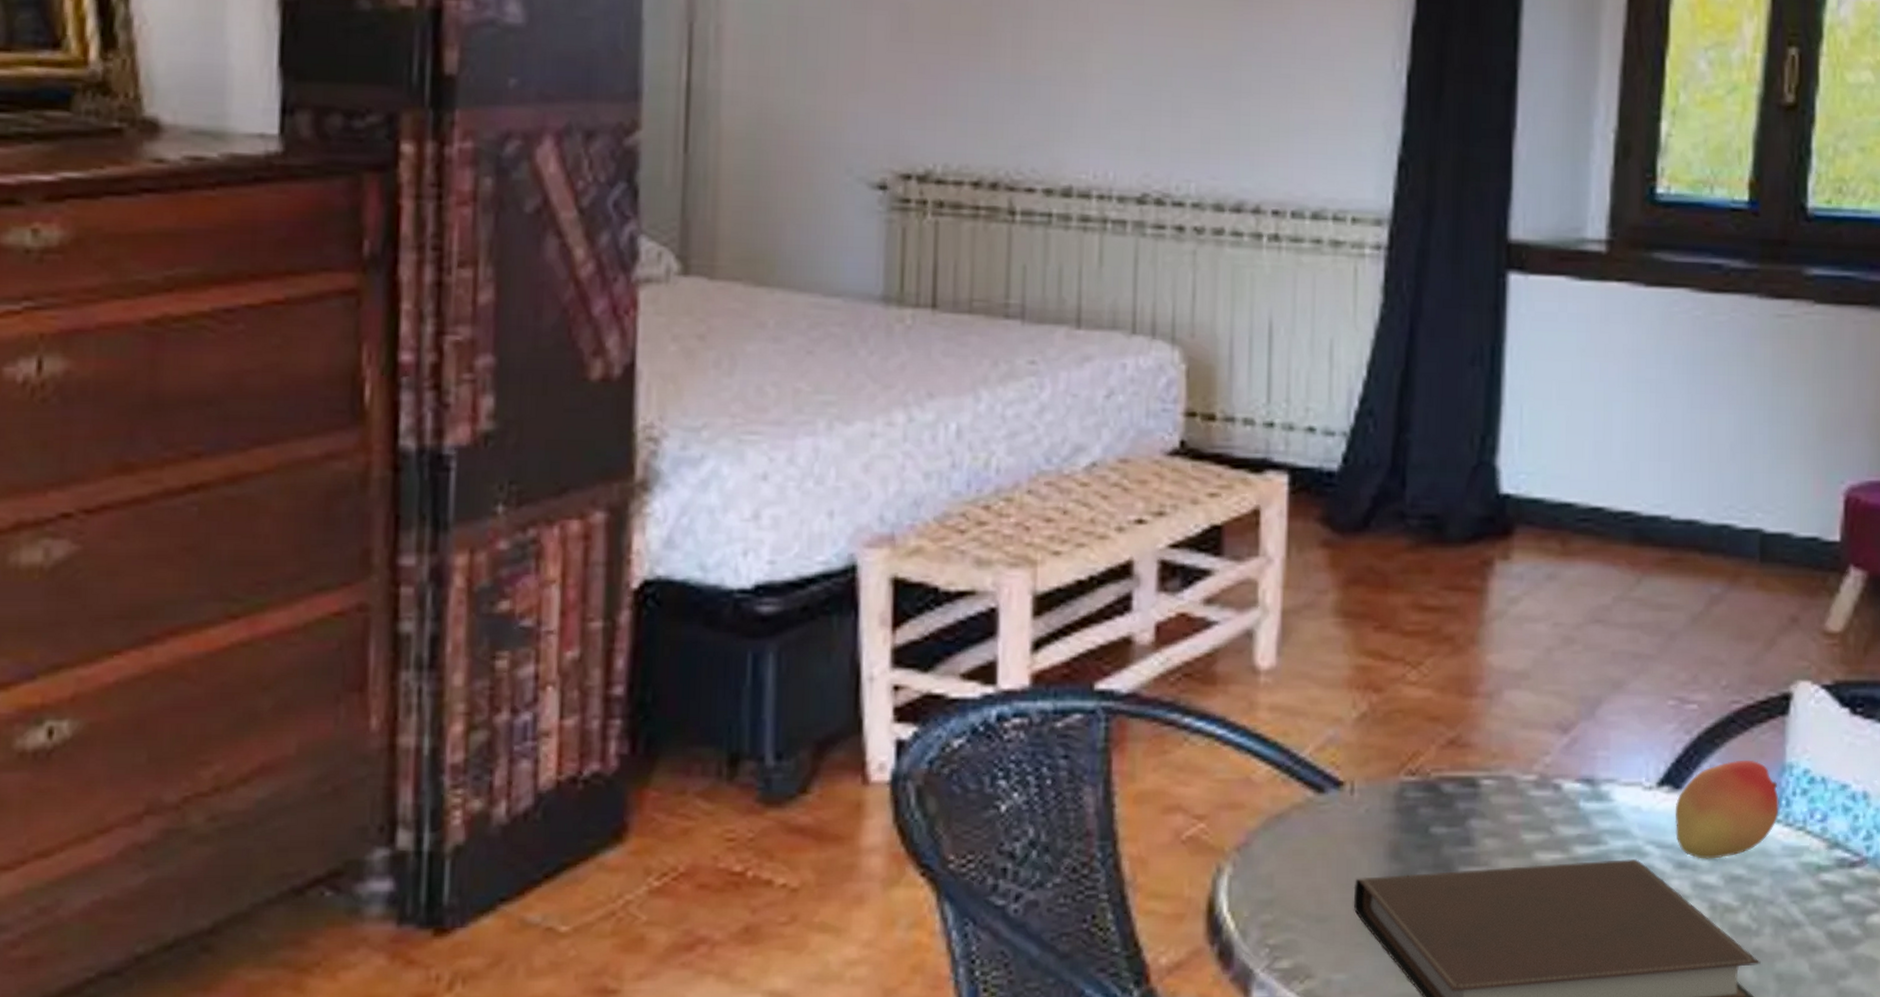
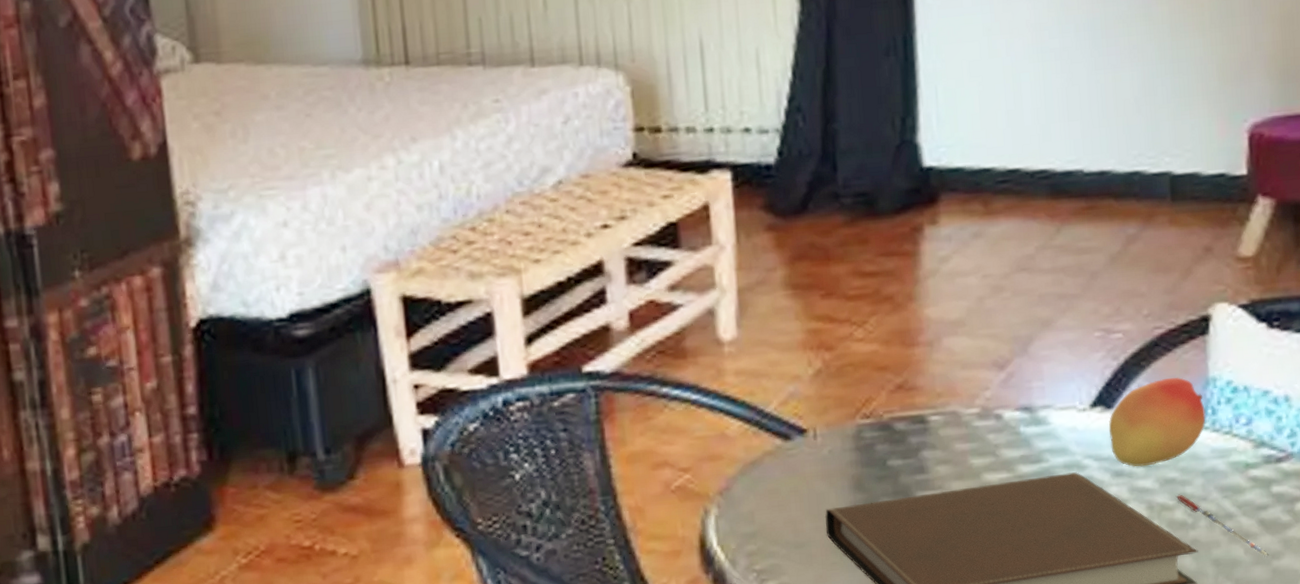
pen: none [1742,895,1837,976] -> present [1176,494,1270,557]

